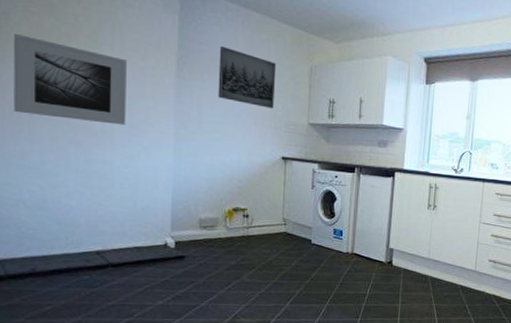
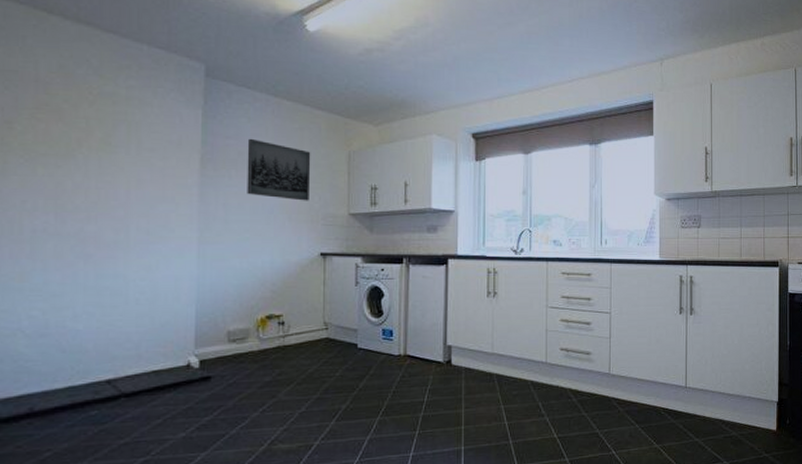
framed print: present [13,34,127,125] -> none [14,144,144,233]

